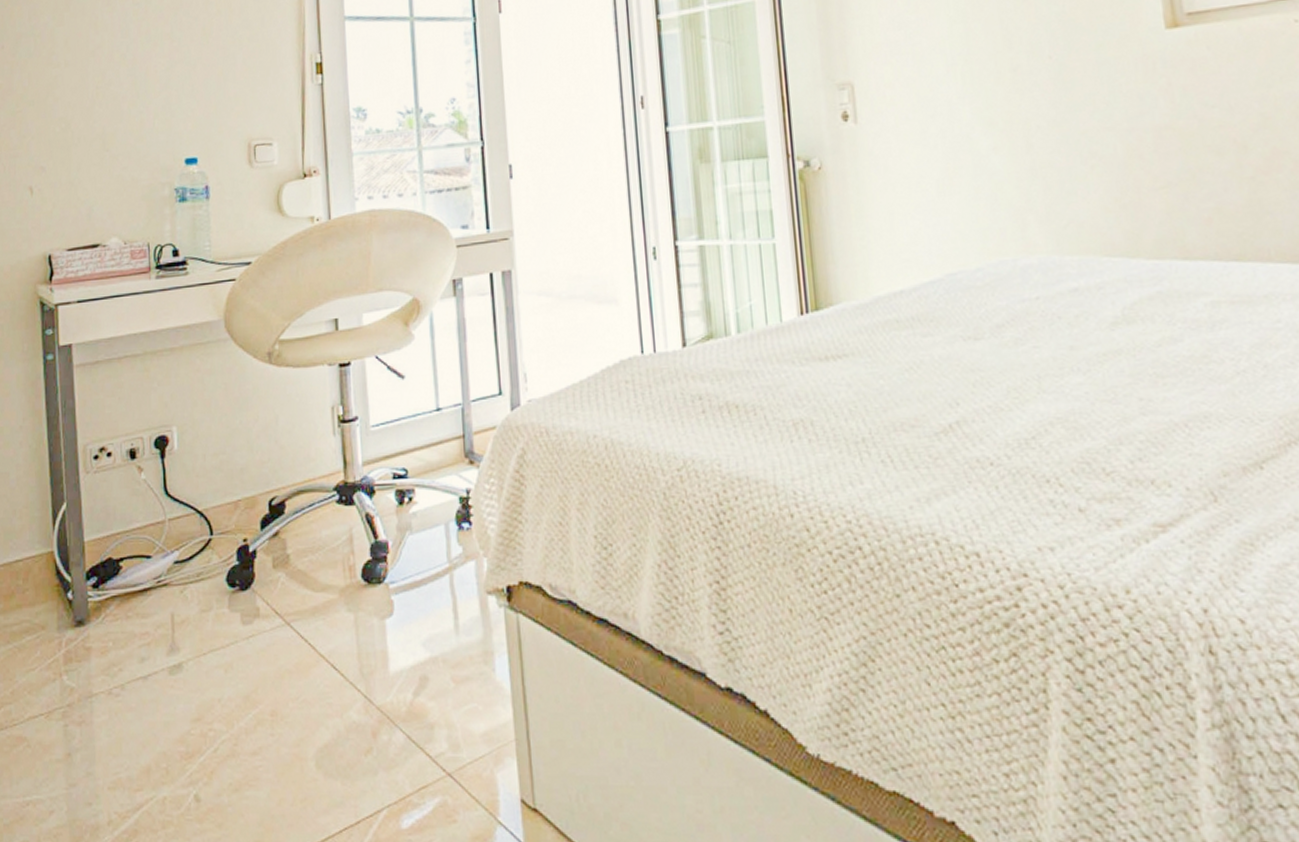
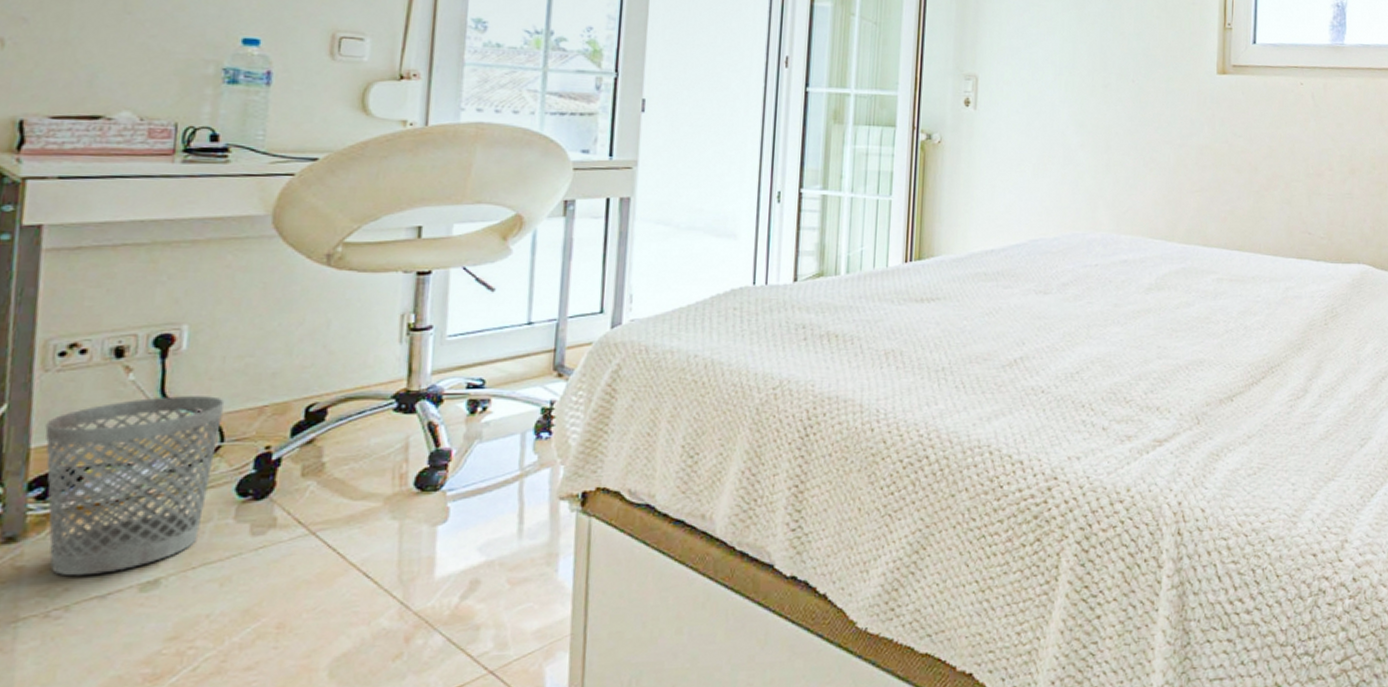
wastebasket: none [92,492,210,658] -> present [45,396,225,576]

